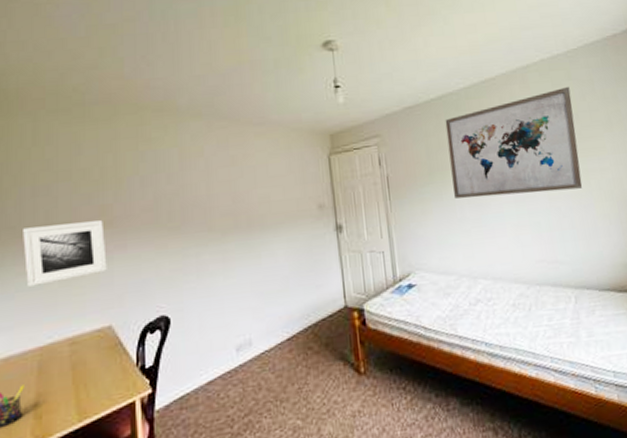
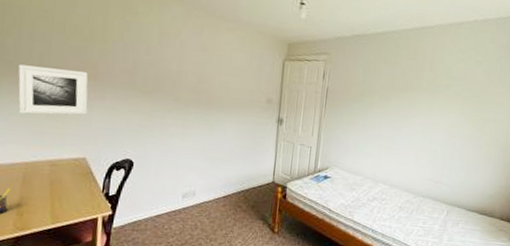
wall art: present [445,86,583,198] -> none [377,47,491,132]

